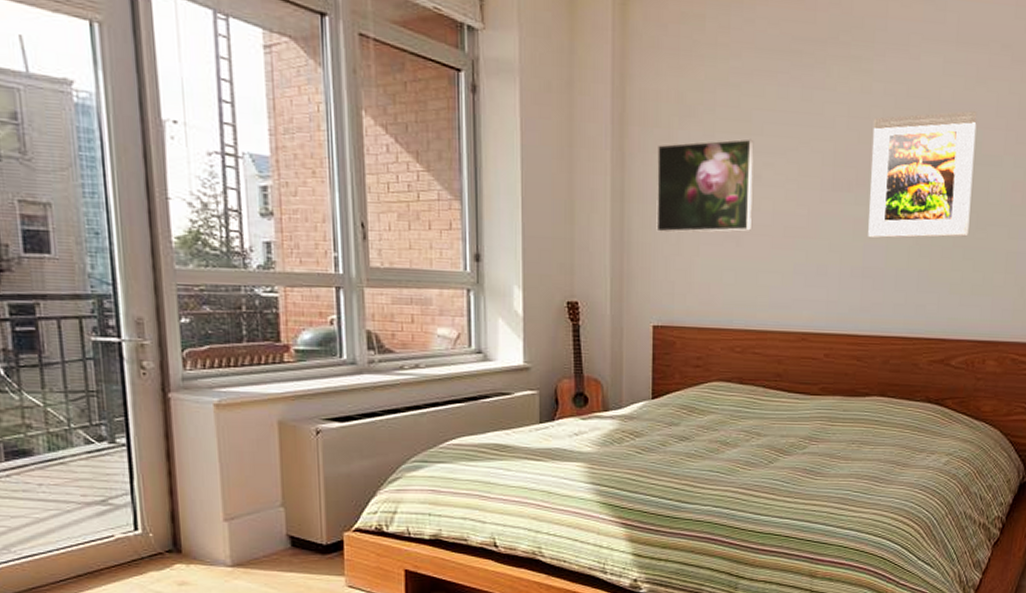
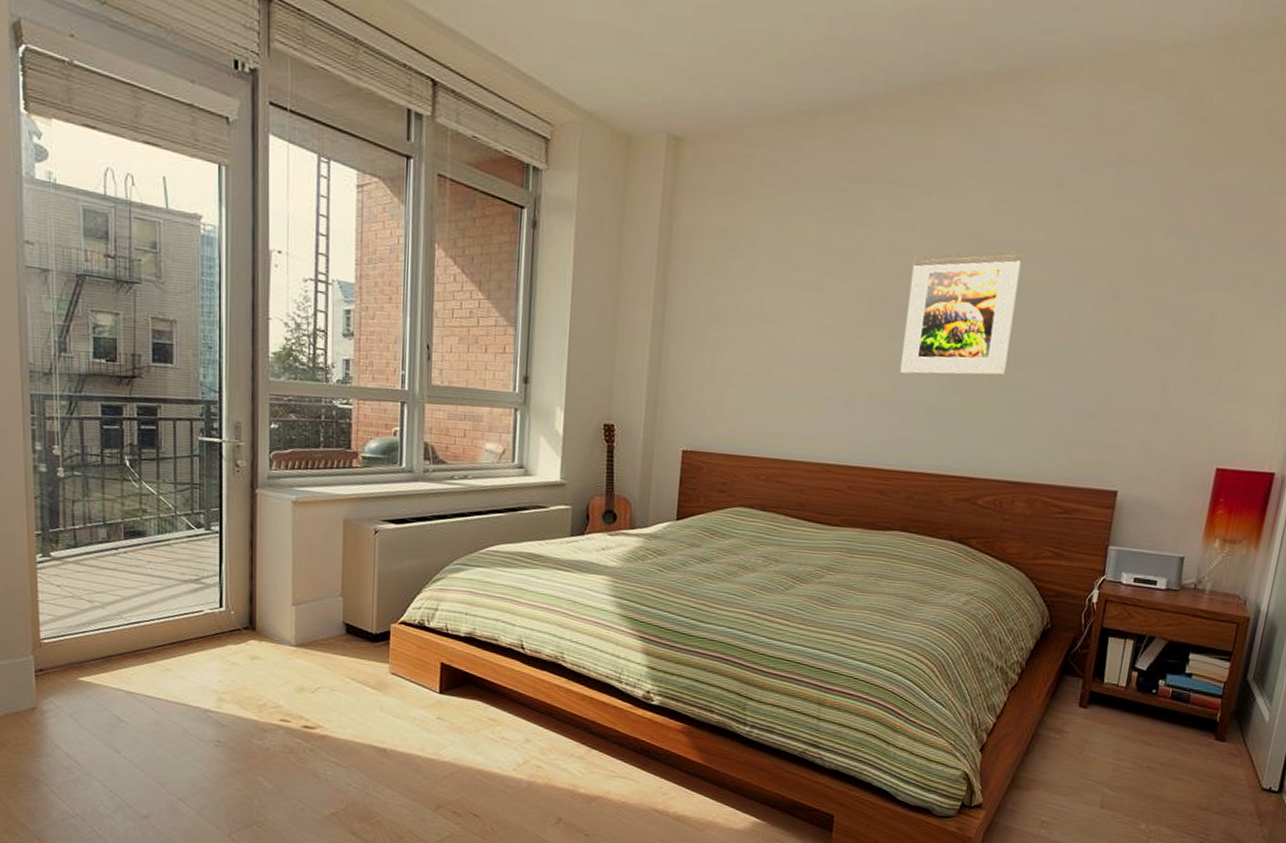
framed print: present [656,138,754,234] -> none [692,274,793,364]

